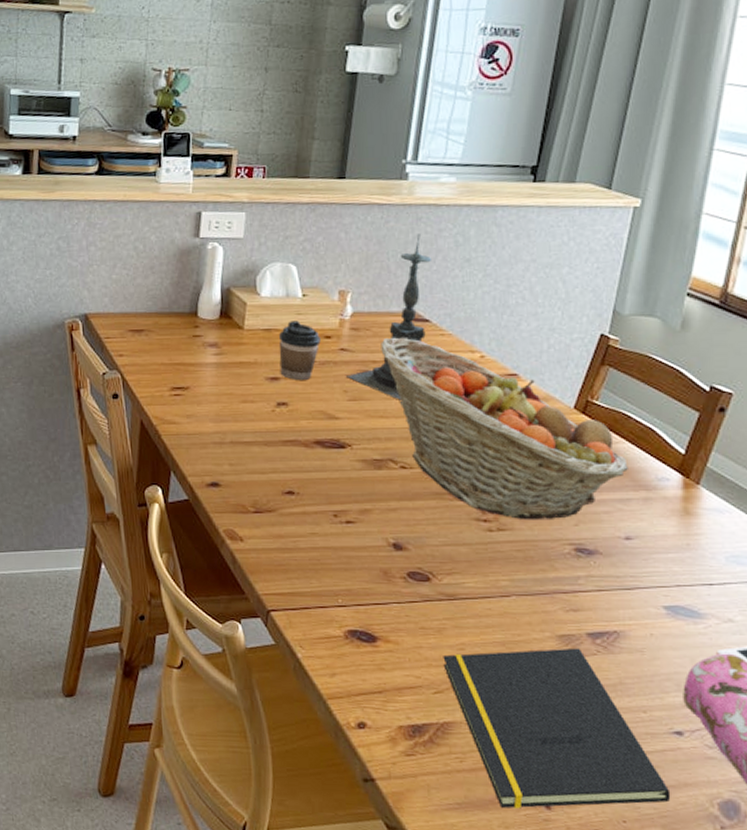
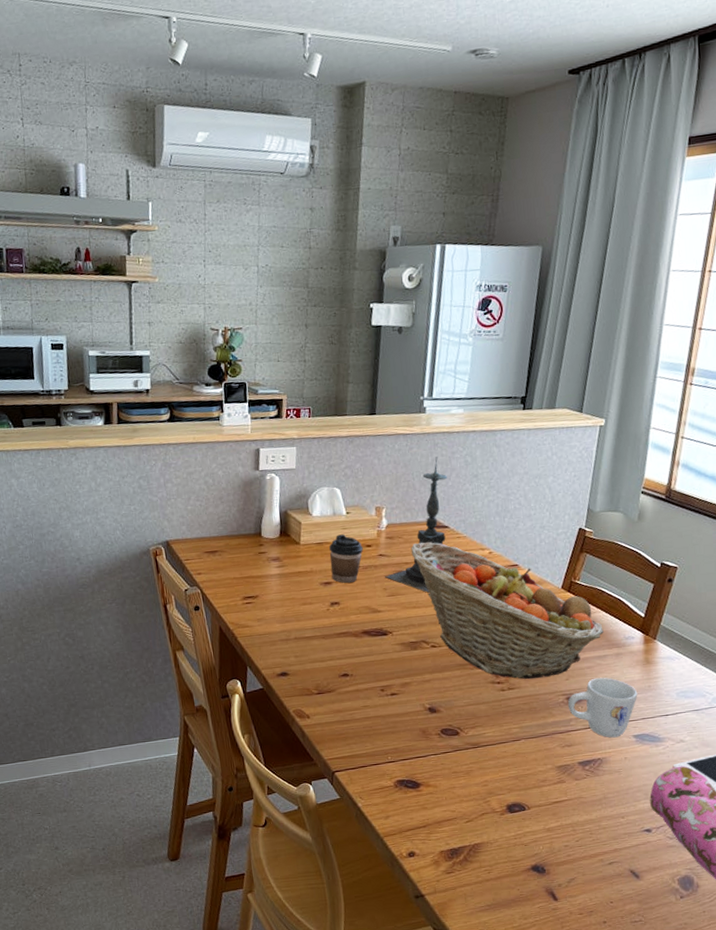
notepad: present [443,648,671,809] -> none [471,774,644,904]
mug: none [575,526,672,607] -> present [567,677,638,738]

